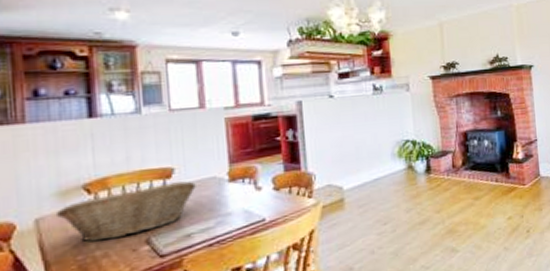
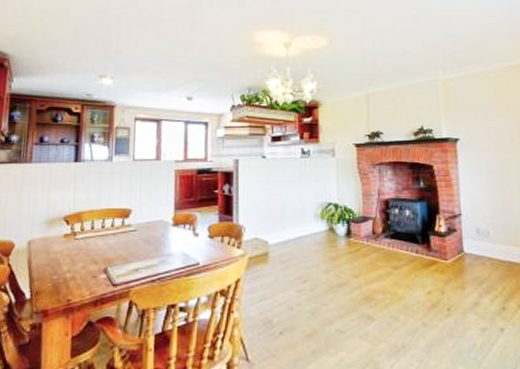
fruit basket: present [55,181,196,242] -> none [42,222,147,265]

